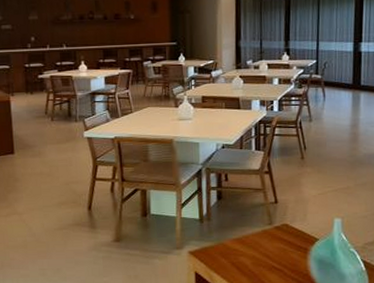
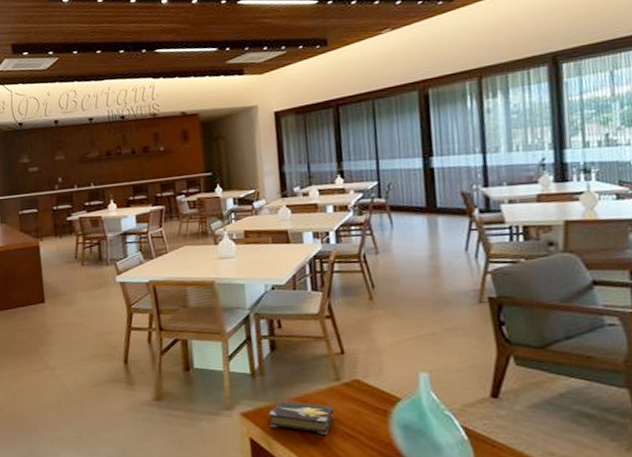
hardback book: none [212,240,266,268] -> present [268,399,335,434]

